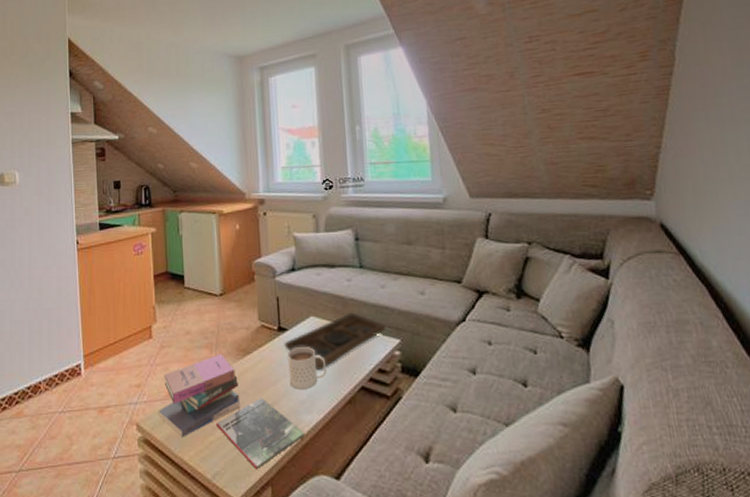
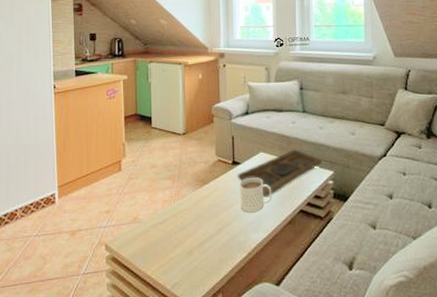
books: present [158,353,241,437] -> none [125,183,198,255]
magazine: present [216,398,305,468] -> none [176,220,252,279]

